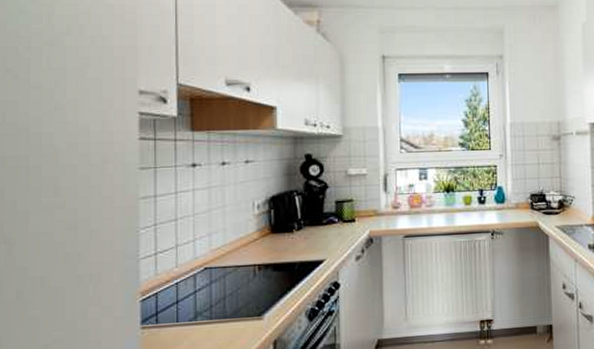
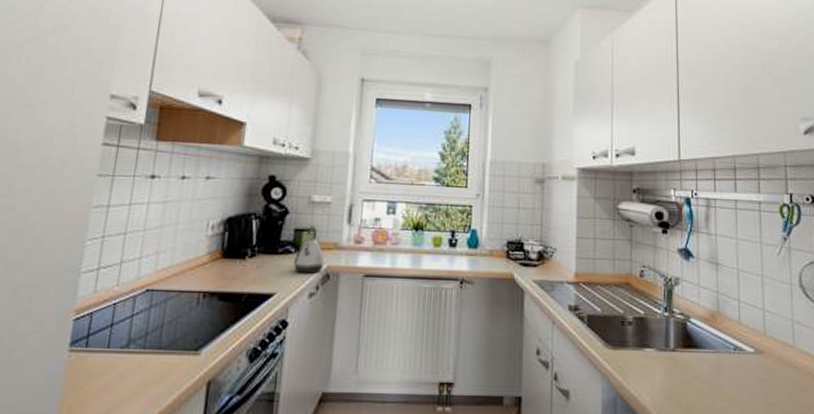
kettle: none [338,195,367,240] -> present [293,224,325,274]

